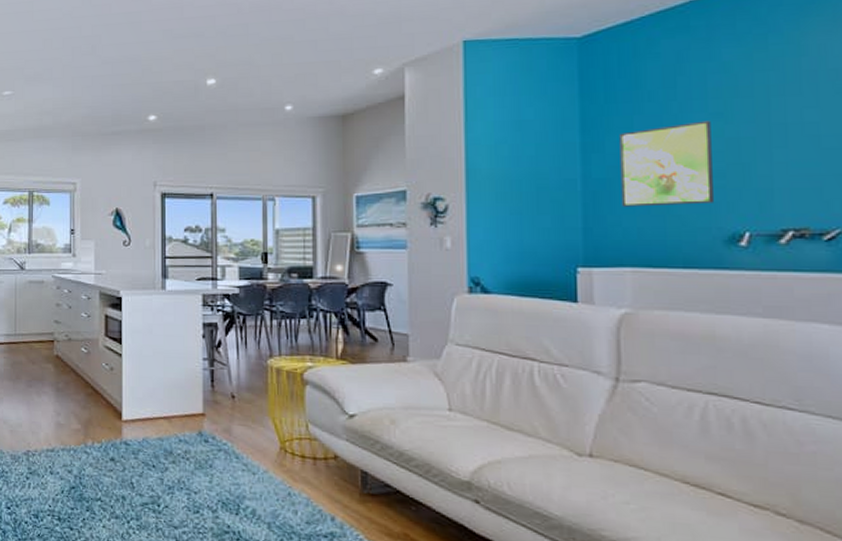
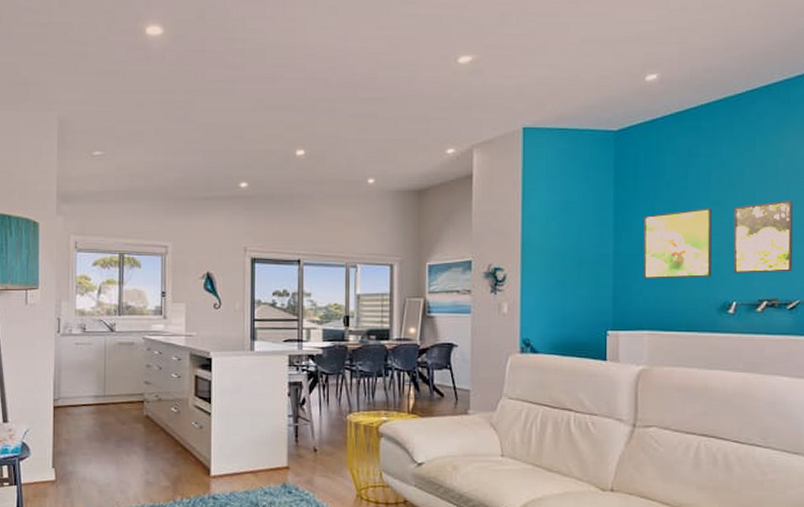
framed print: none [741,106,829,198] -> present [734,200,794,273]

